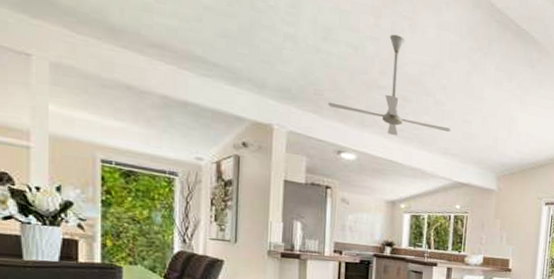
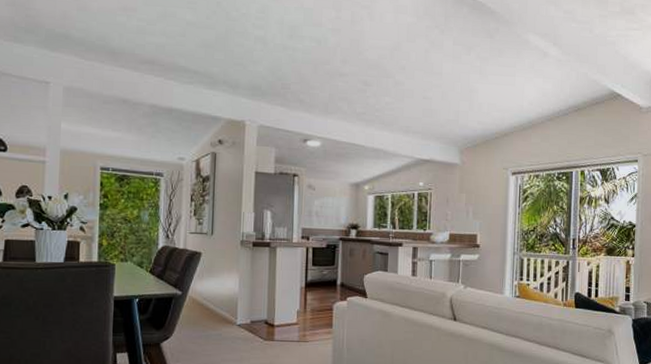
ceiling fan: present [328,34,450,136] -> none [294,24,411,120]

